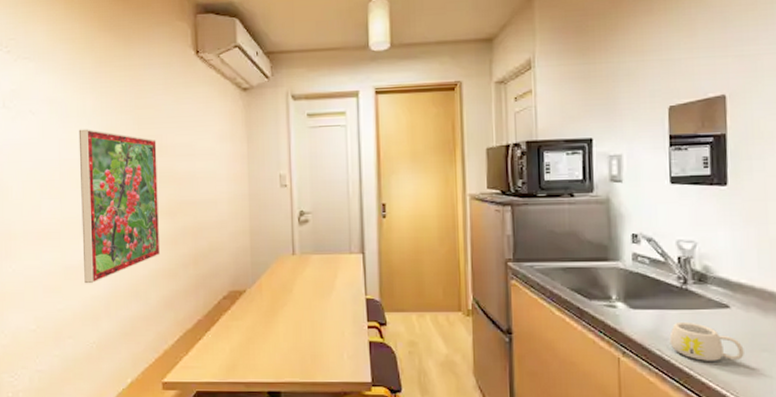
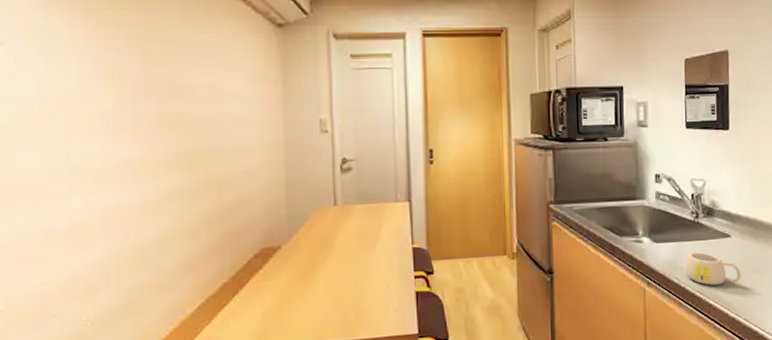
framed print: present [78,129,161,284] -> none [66,64,177,250]

